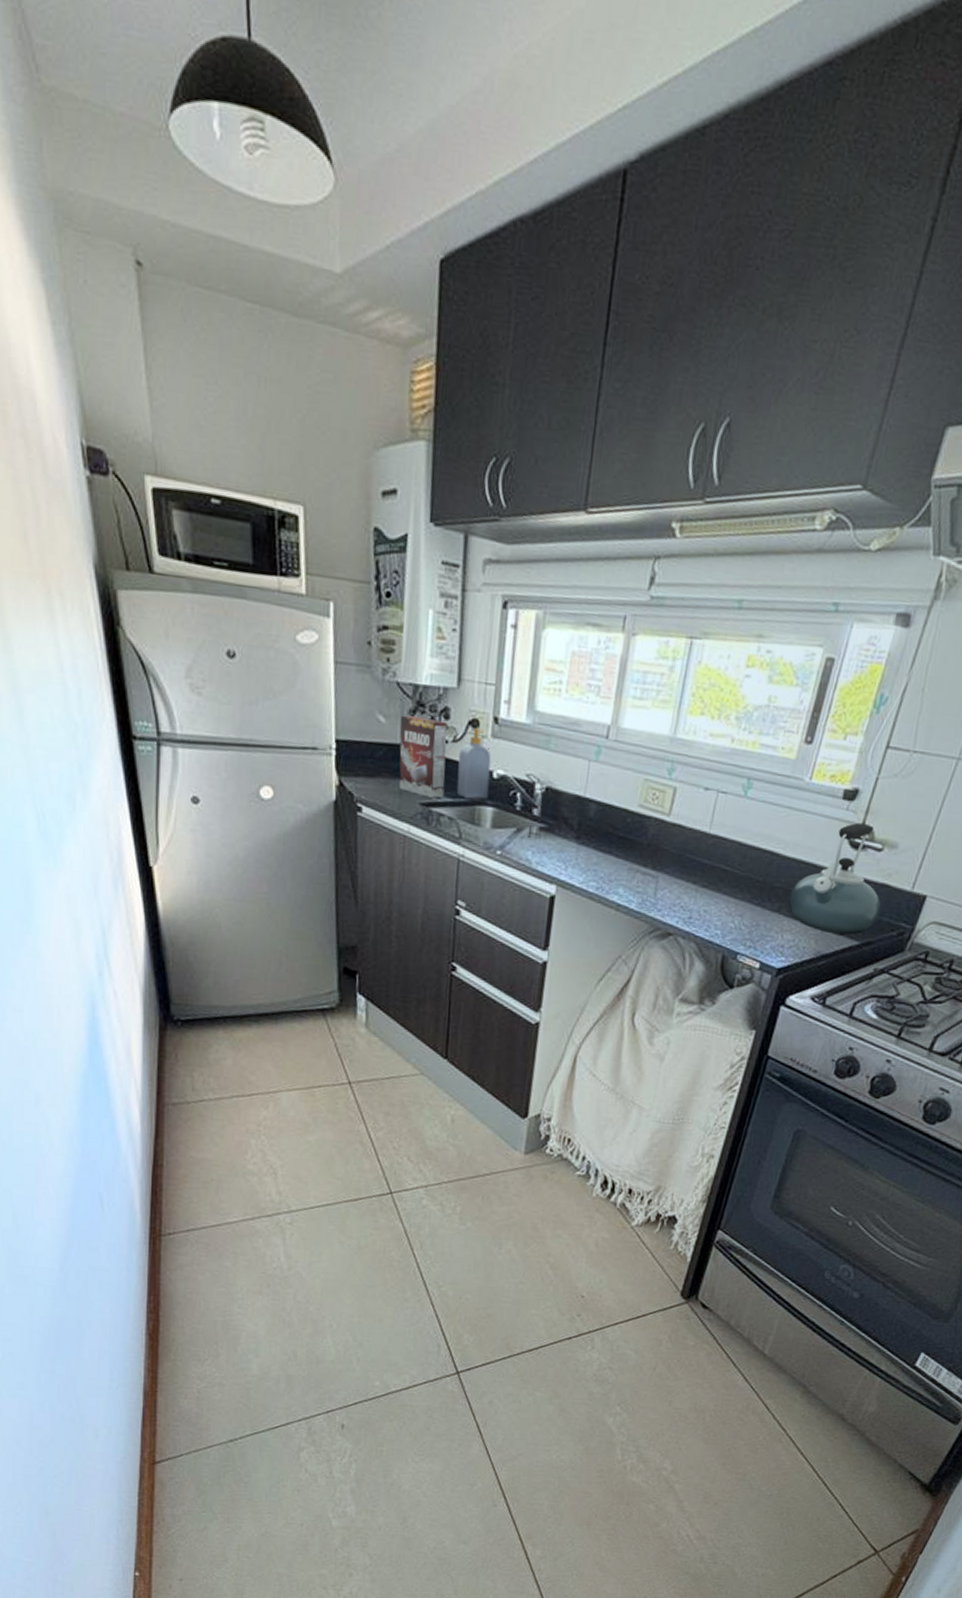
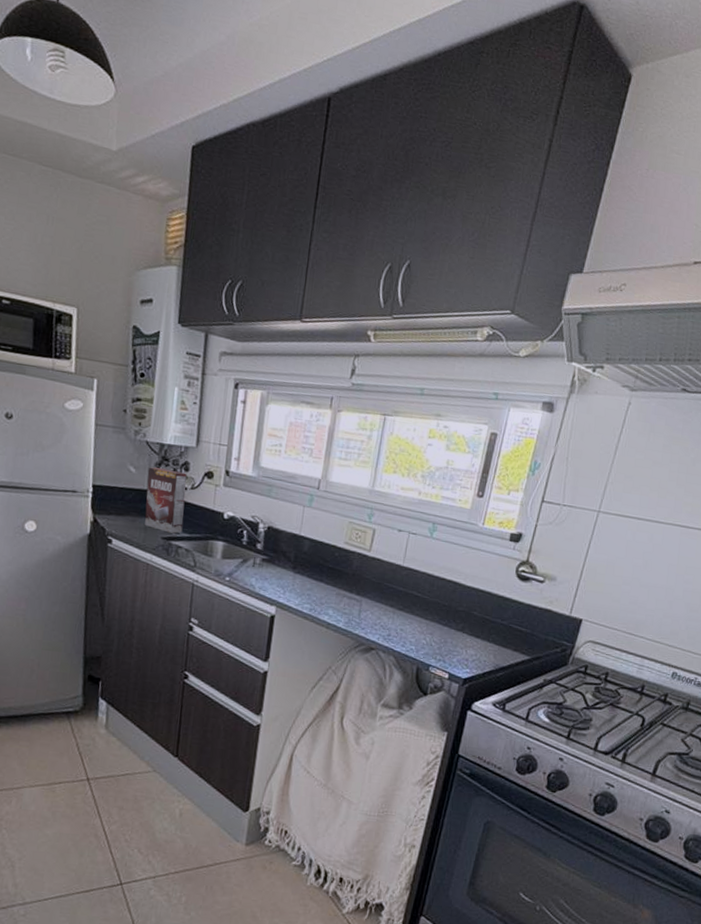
soap bottle: present [456,728,491,800] -> none [193,478,223,535]
kettle: present [788,822,882,935] -> none [470,560,546,651]

